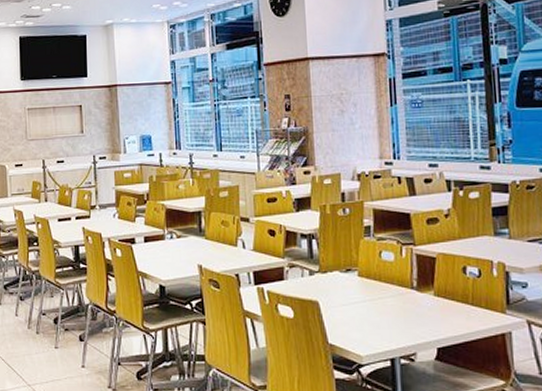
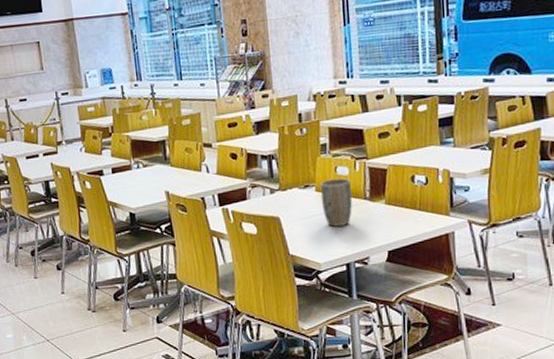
plant pot: none [363,264,398,316] -> present [320,178,353,227]

